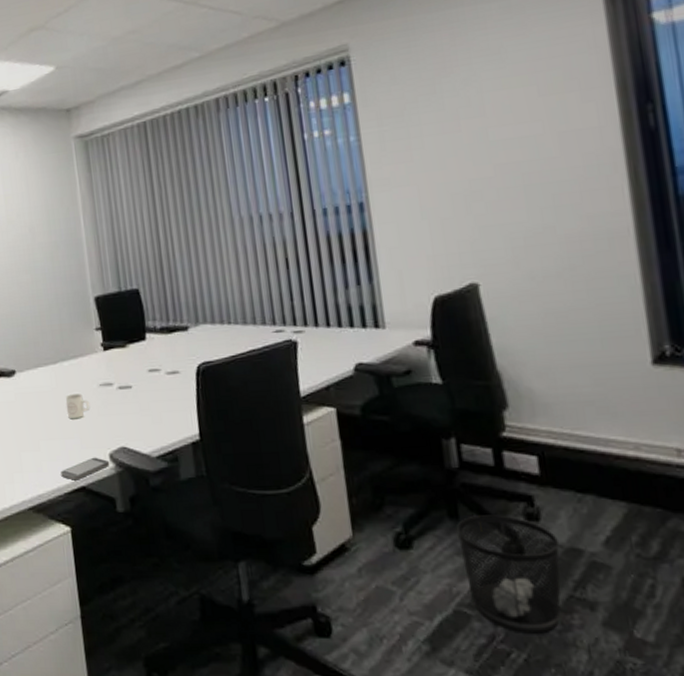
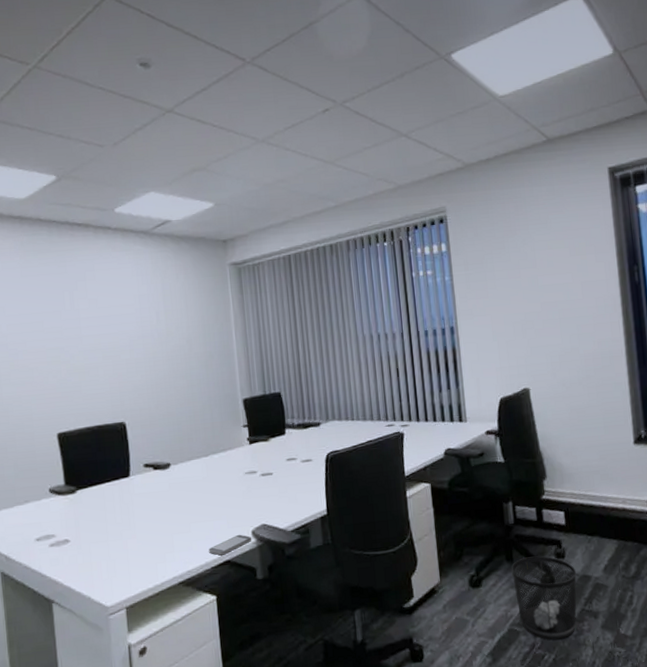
mug: present [65,394,91,419] -> none [215,481,237,504]

